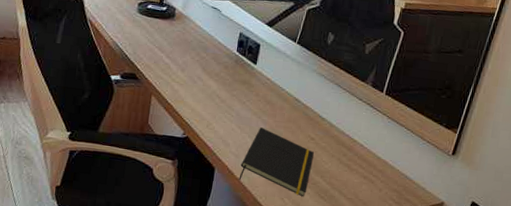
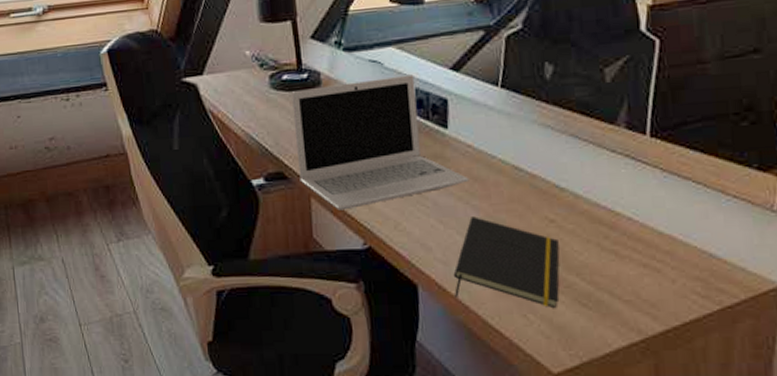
laptop: none [146,17,264,108] -> present [291,74,469,211]

